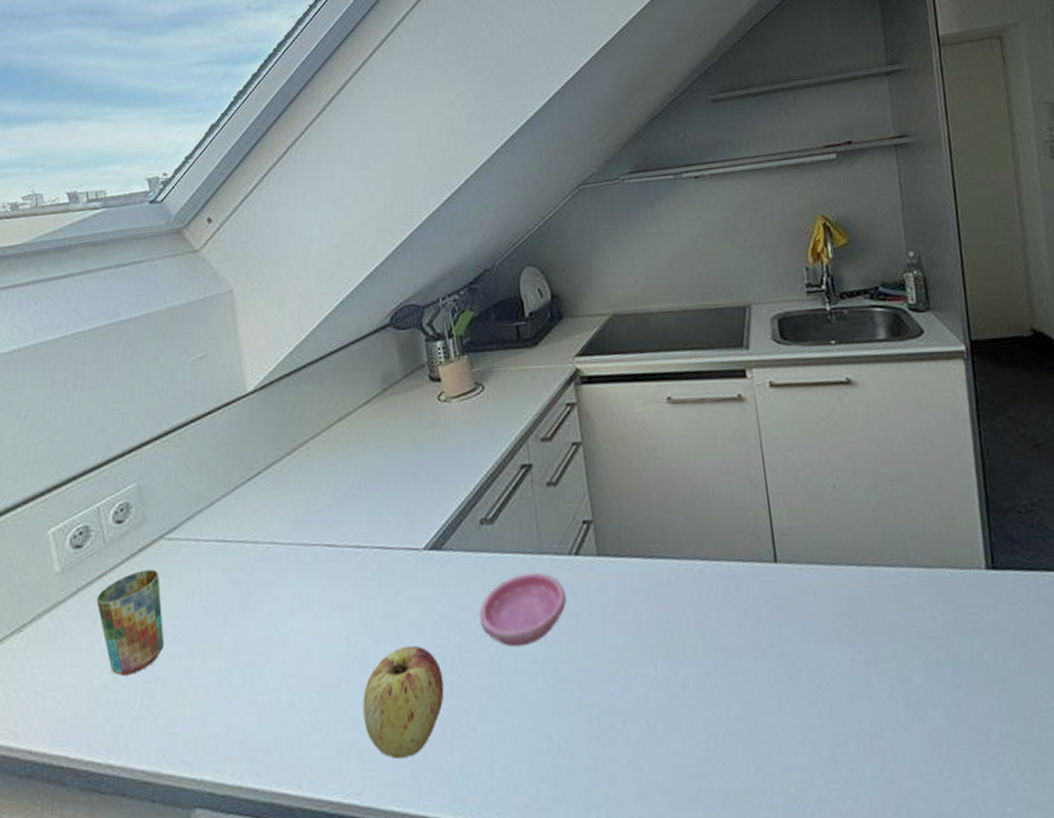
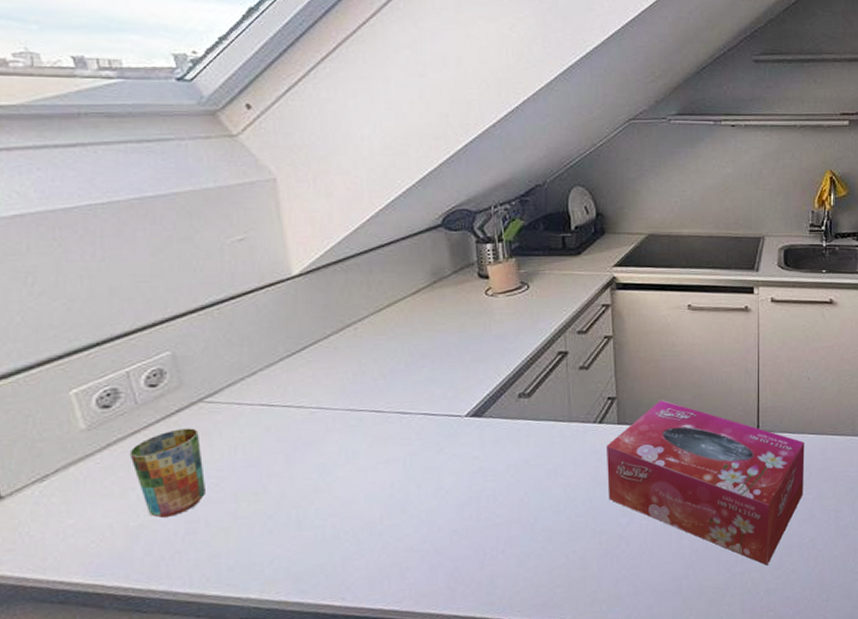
apple: present [363,645,444,758] -> none [405,490,479,575]
saucer: present [480,572,566,647] -> none [514,436,588,492]
tissue box: none [586,522,851,761] -> present [607,400,805,566]

